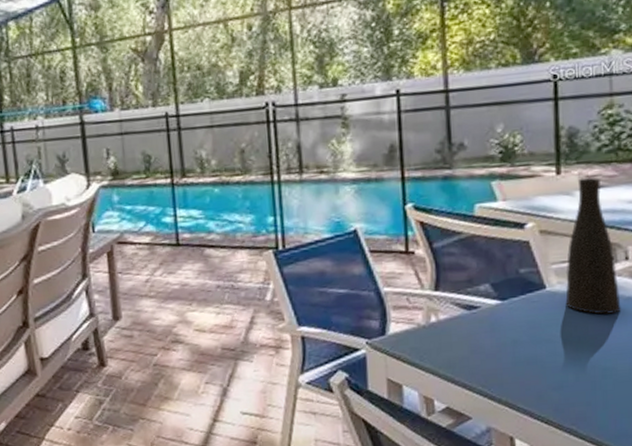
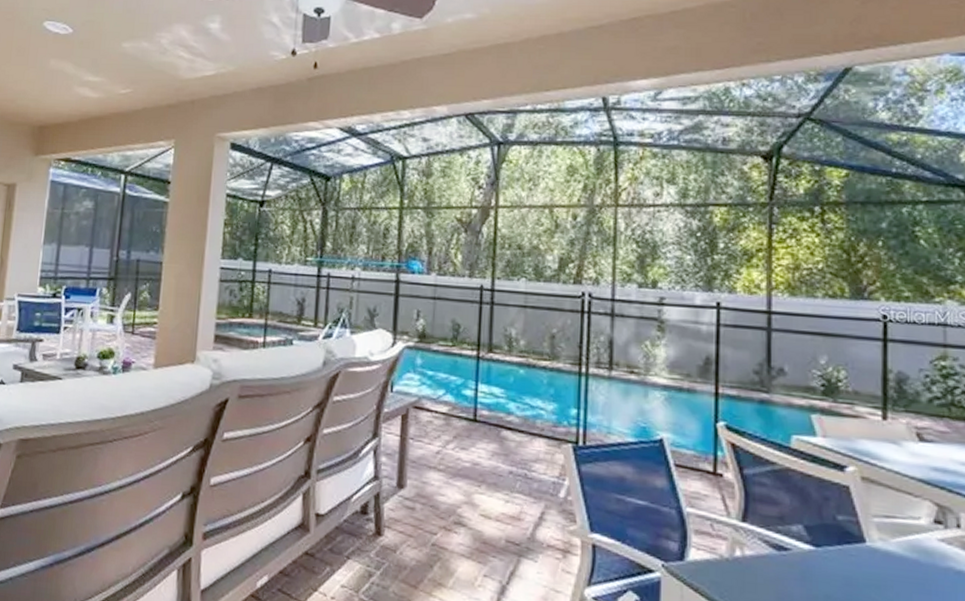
vase: present [565,177,621,315] -> none [887,428,951,587]

